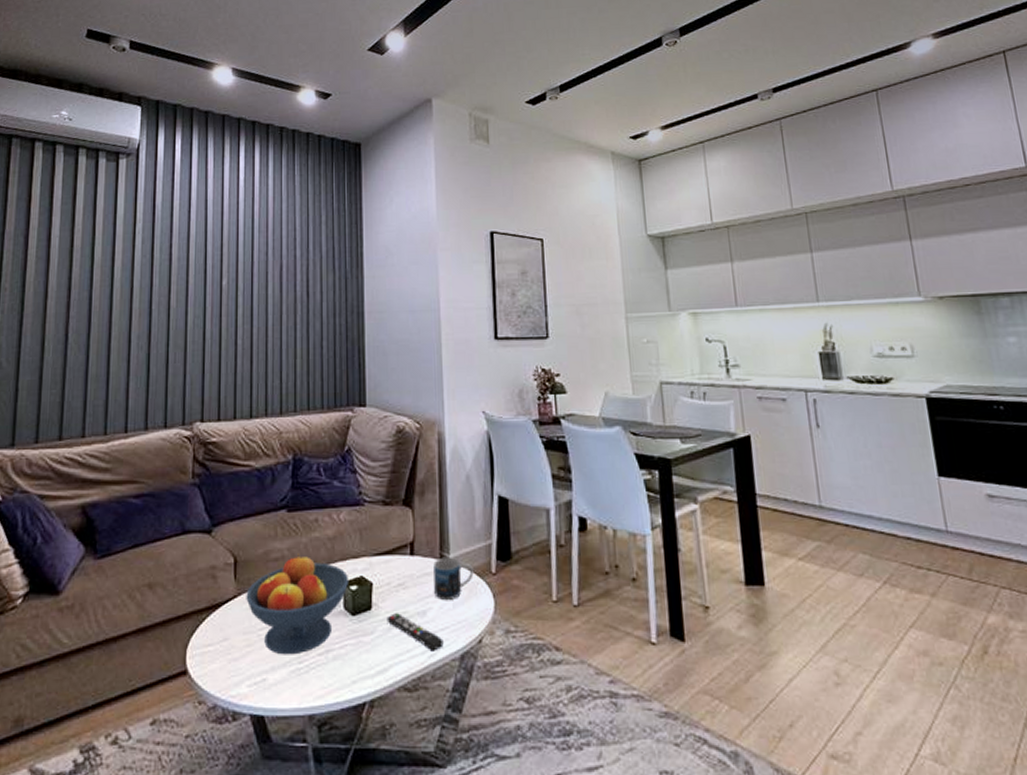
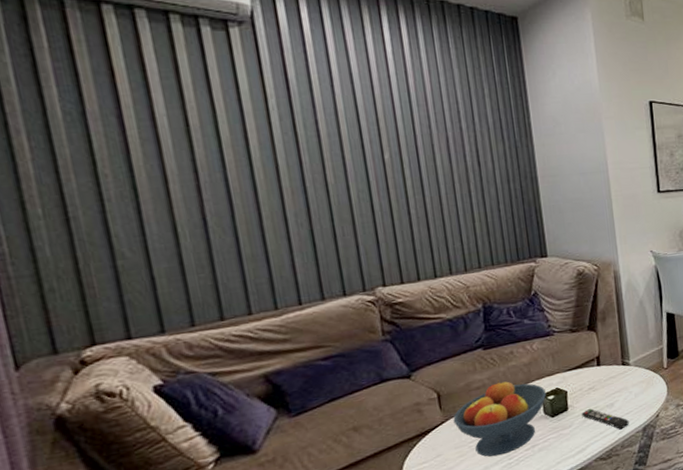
mug: present [433,557,474,600] -> none [617,362,650,394]

